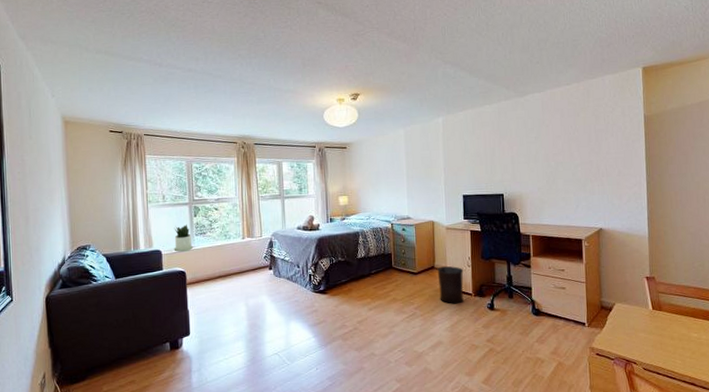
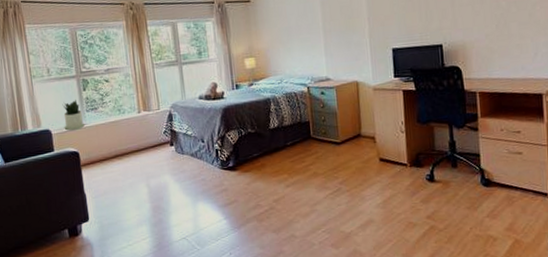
waste bin: present [437,266,464,304] -> none [364,133,397,177]

